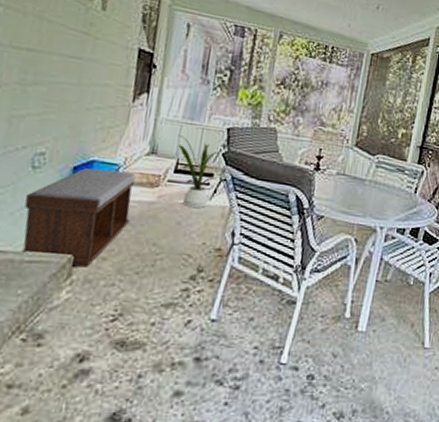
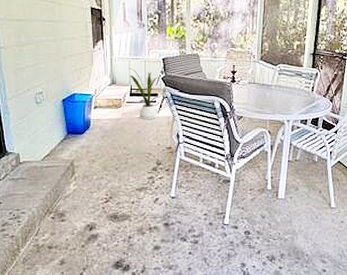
bench: present [22,168,136,268] -> none [36,100,105,168]

